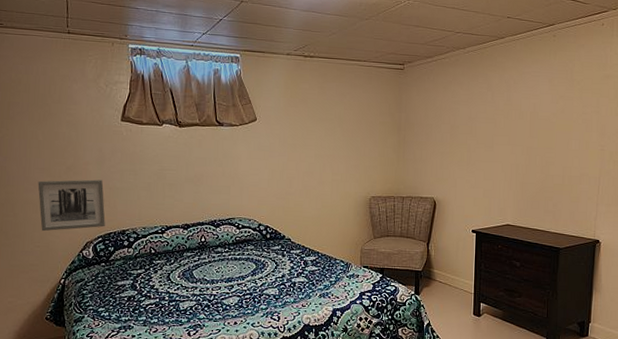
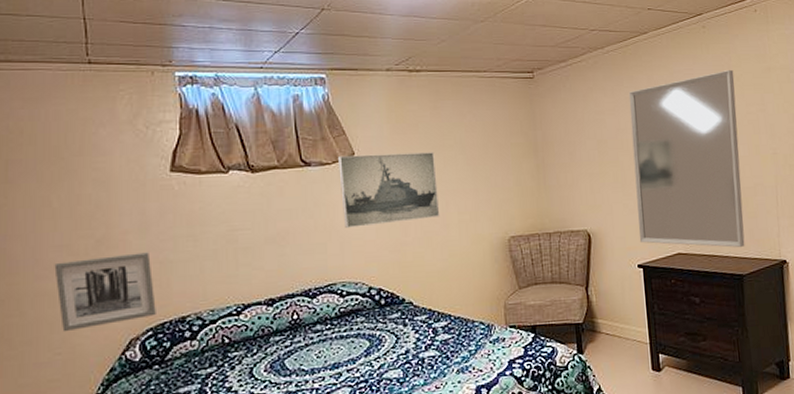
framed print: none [243,120,318,177] -> present [338,152,440,228]
home mirror: none [476,74,576,225] -> present [628,69,745,248]

